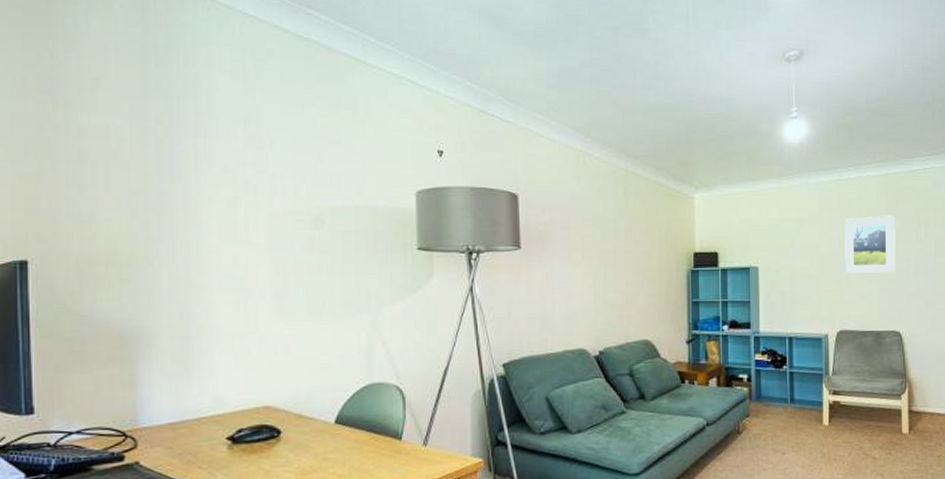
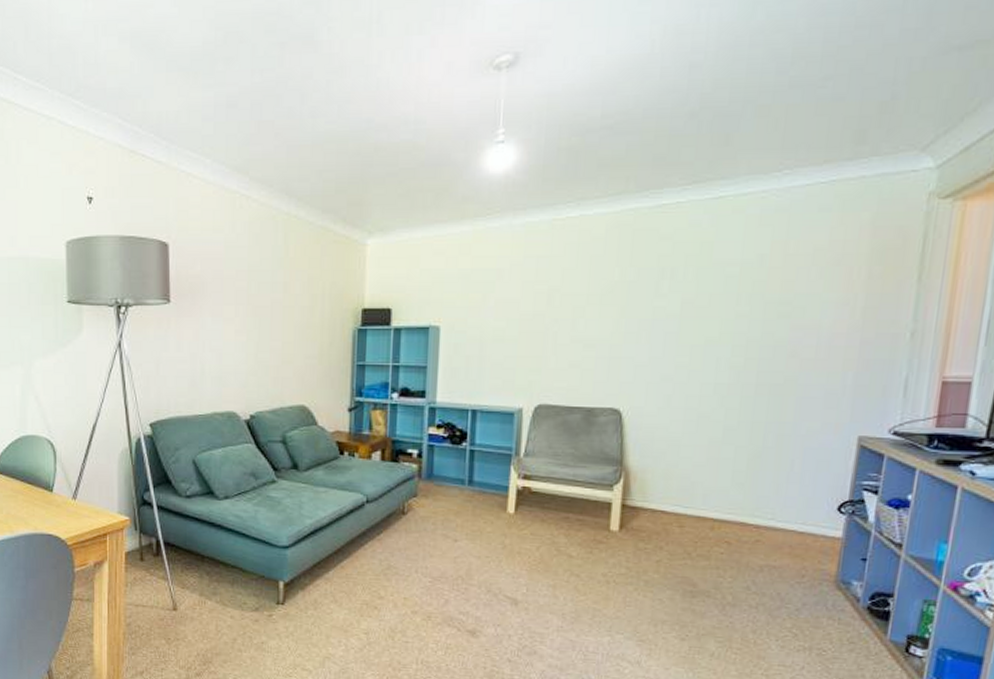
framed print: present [844,215,896,273] -> none [552,264,628,336]

